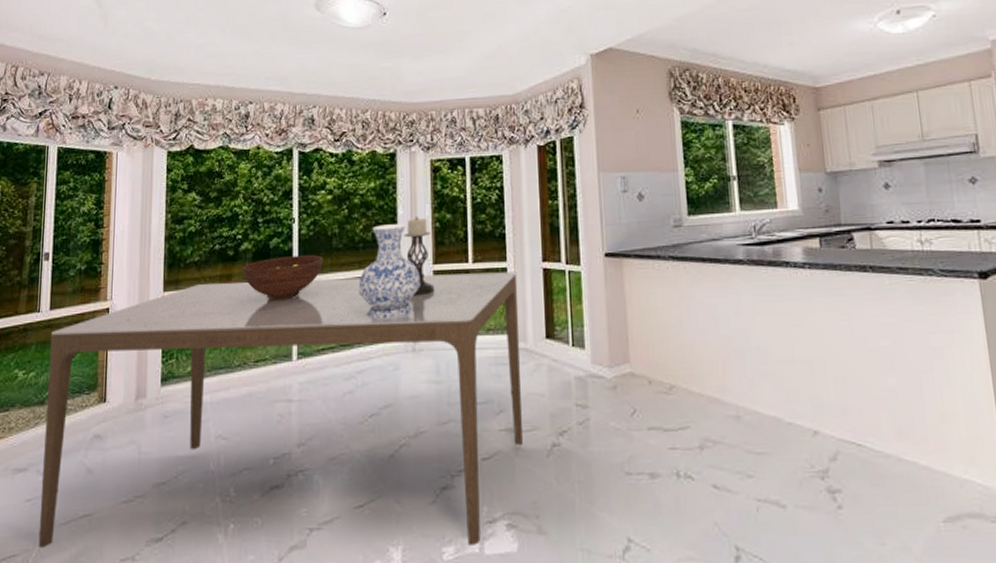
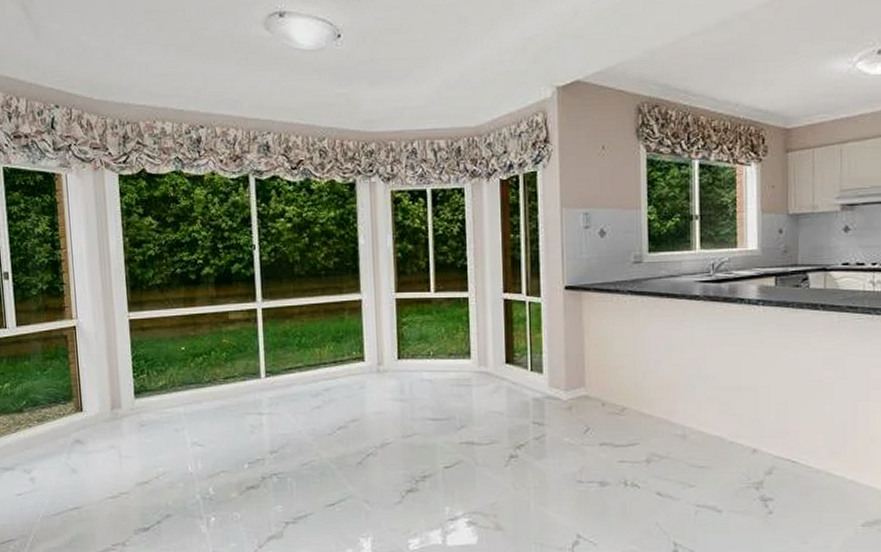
dining table: present [38,271,523,549] -> none [21,301,482,538]
fruit bowl: present [243,255,323,300] -> none [206,281,286,323]
vase: present [358,224,421,318] -> none [322,253,384,342]
candle holder: present [403,216,435,296] -> none [365,246,398,322]

